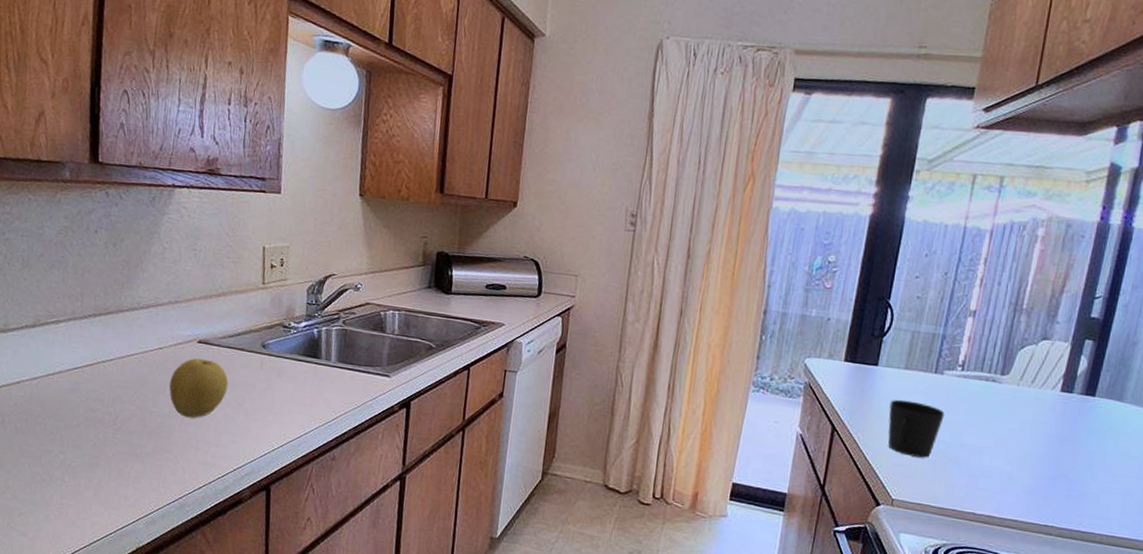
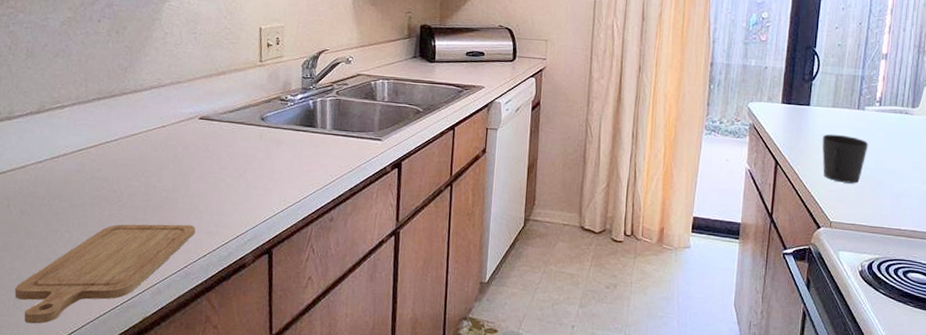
chopping board: none [9,448,191,546] -> present [14,224,195,324]
fruit: present [169,358,228,418] -> none [172,133,230,190]

